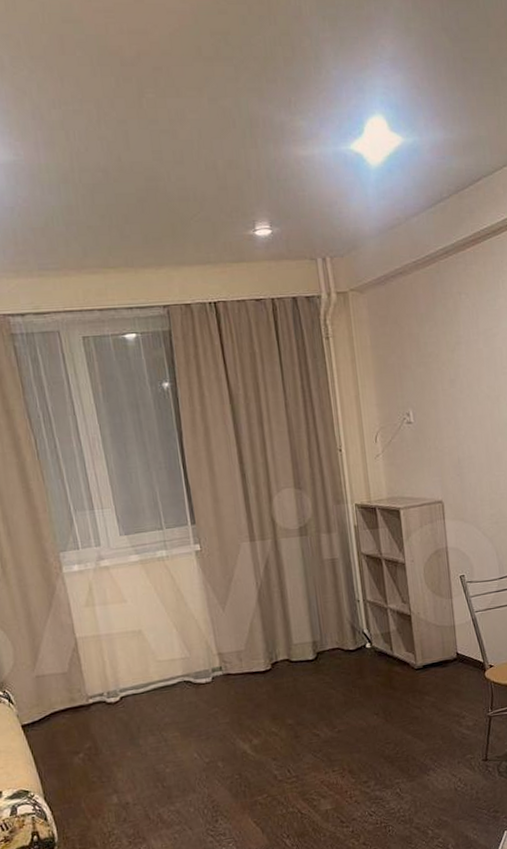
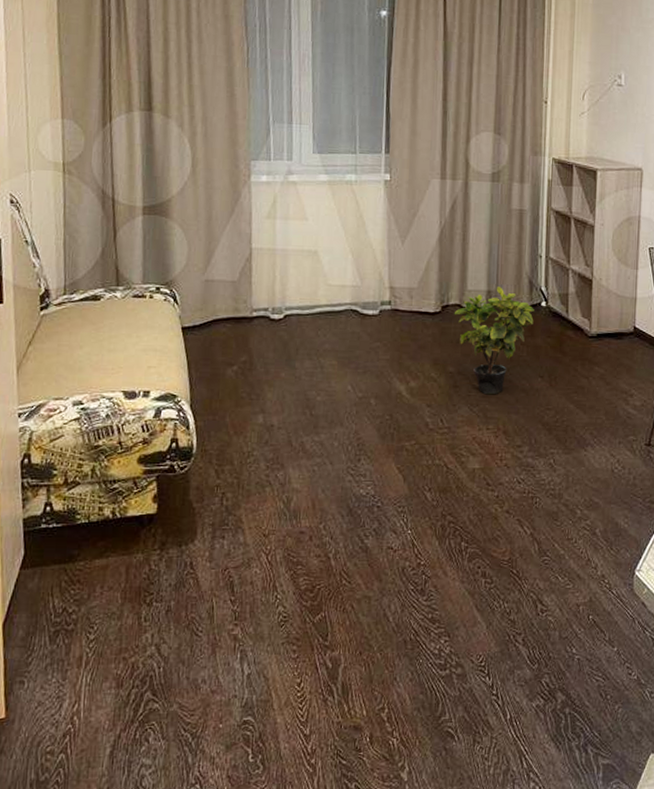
potted plant: none [284,636,362,740] -> present [454,287,534,395]

